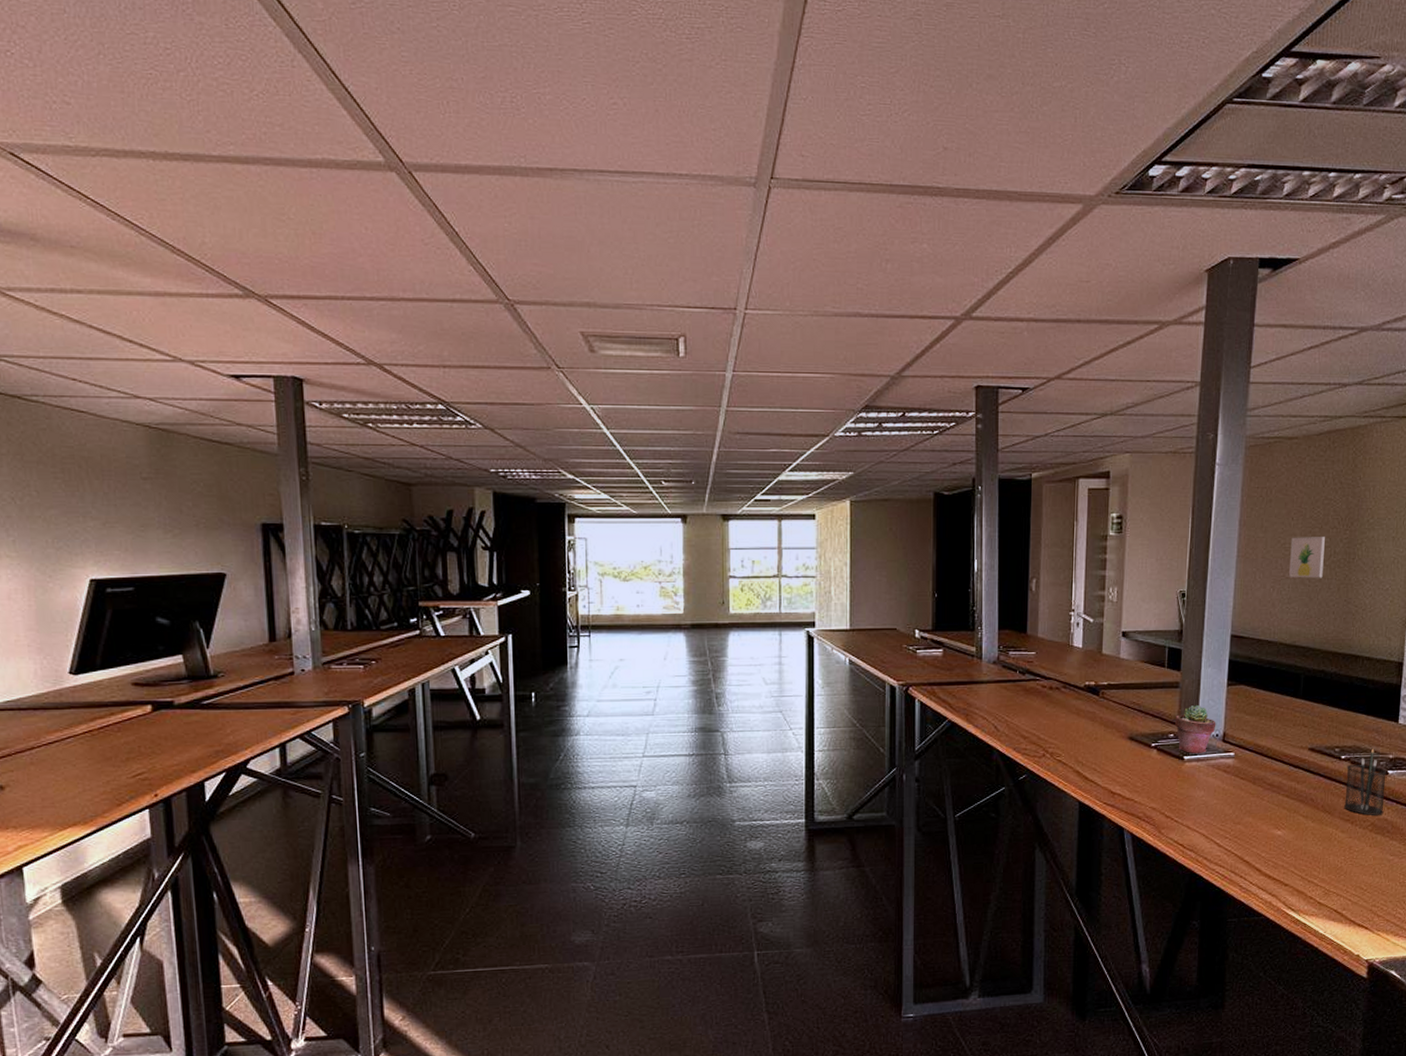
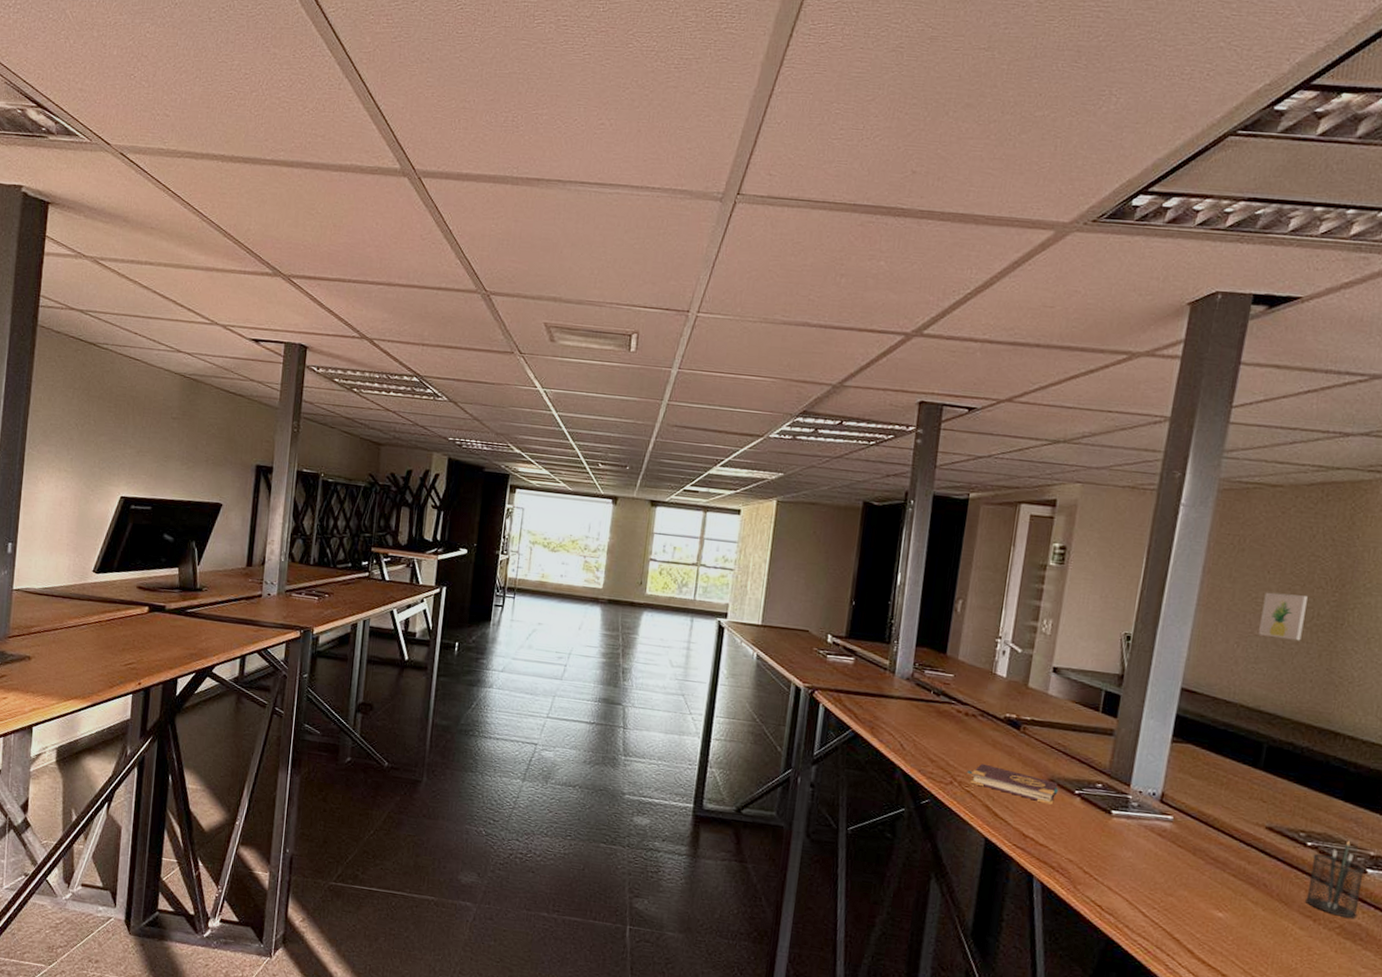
book: none [1057,732,1138,760] -> present [967,763,1059,805]
potted succulent: present [1175,705,1216,753] -> none [1105,757,1155,811]

